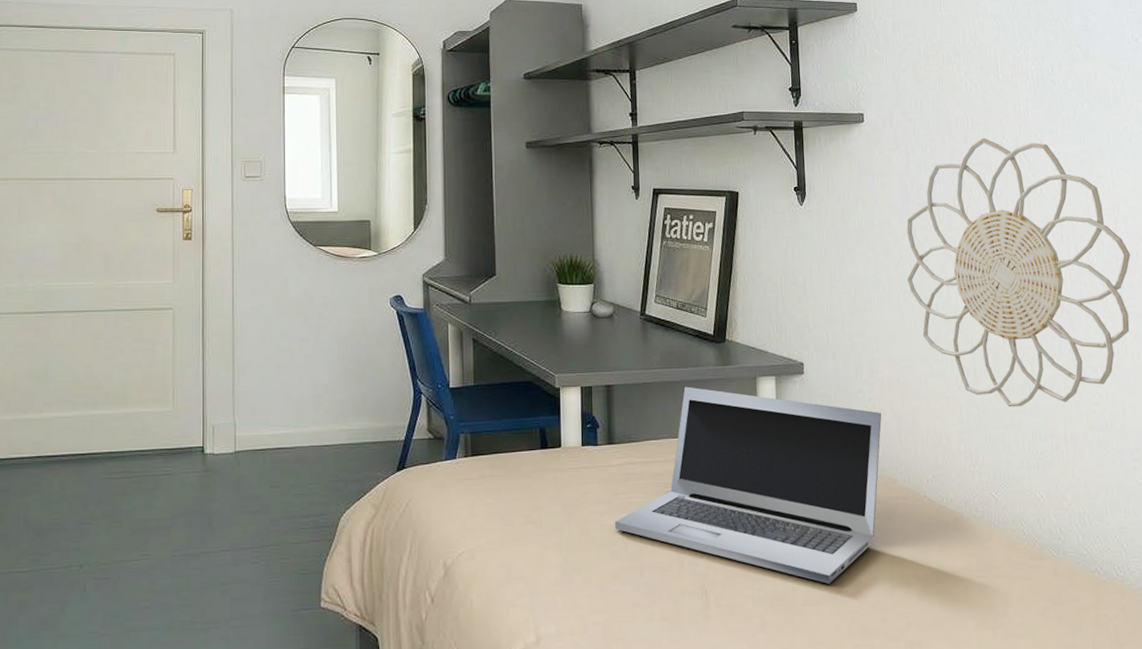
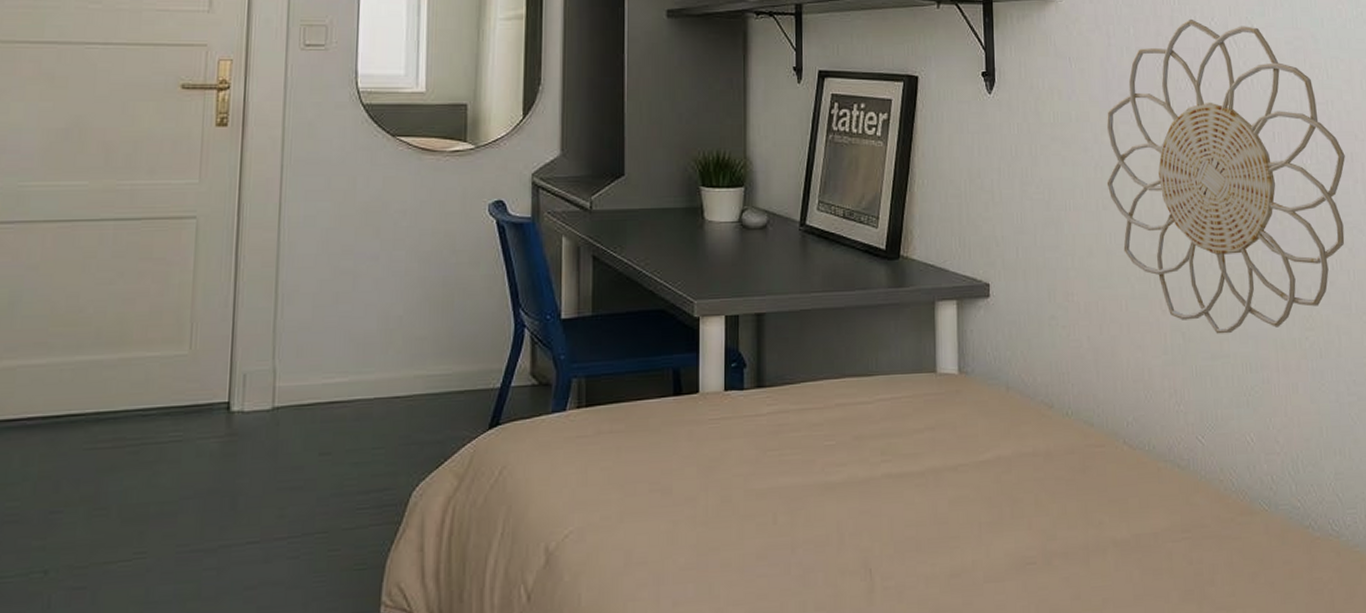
laptop: present [614,386,882,584] -> none [761,313,1078,555]

